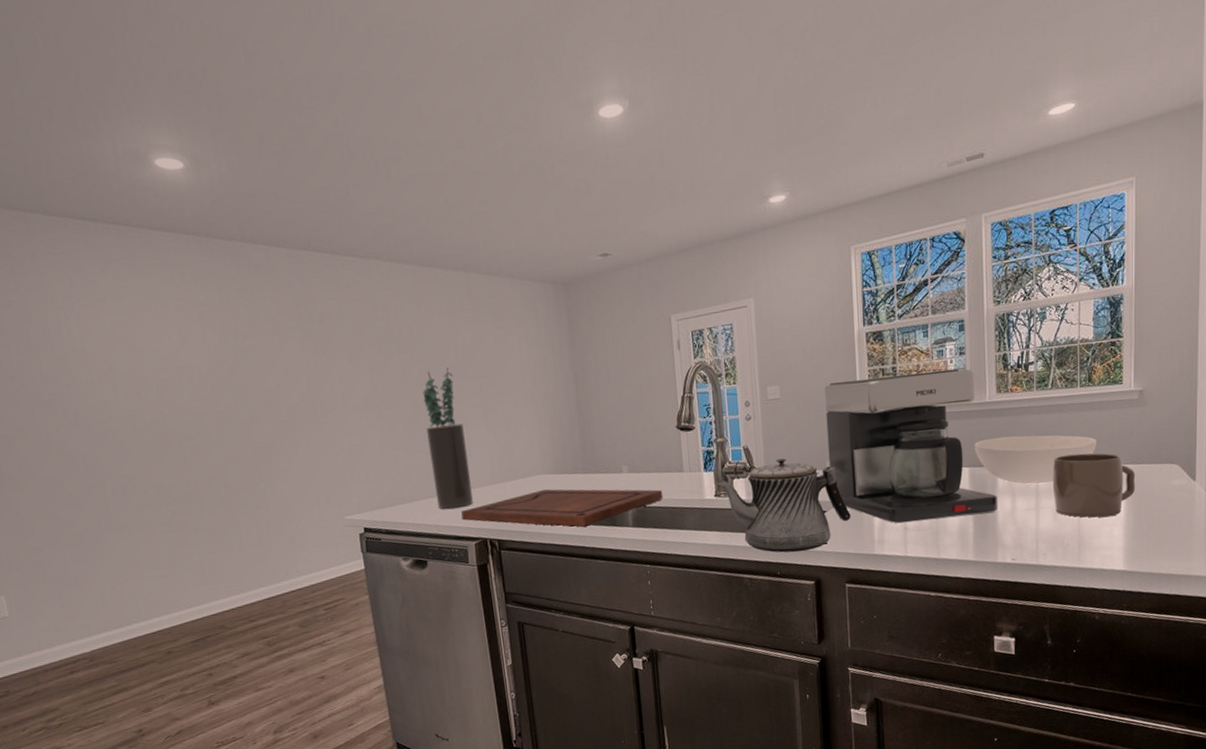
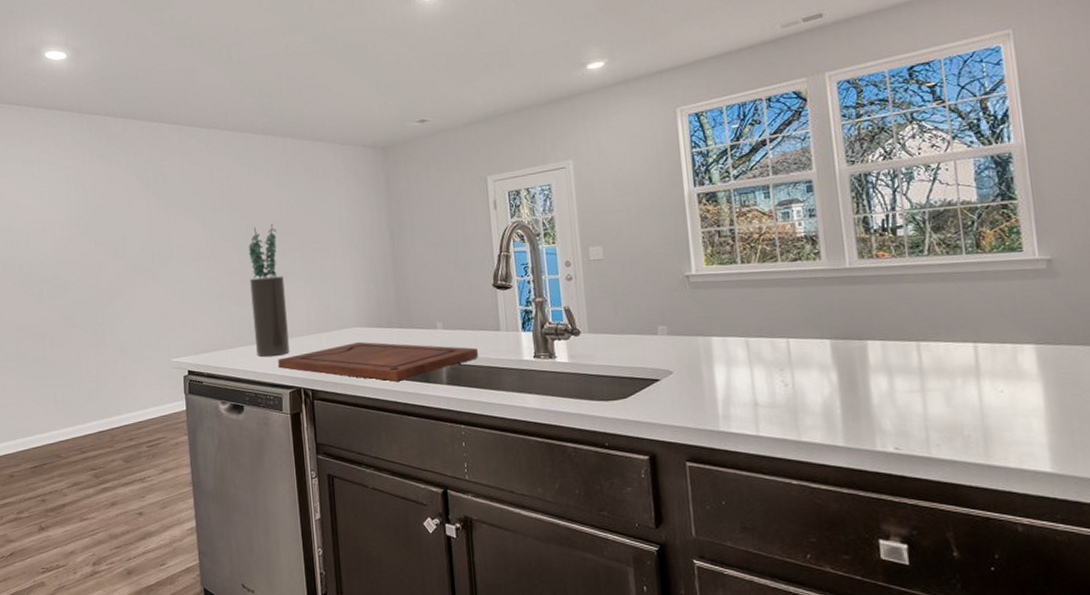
teapot: present [713,457,851,553] -> none [532,320,689,423]
coffee maker: present [824,368,997,524] -> none [652,231,871,398]
bowl: present [974,435,1098,484] -> none [835,306,997,362]
mug: present [1052,453,1136,518] -> none [939,329,1057,406]

